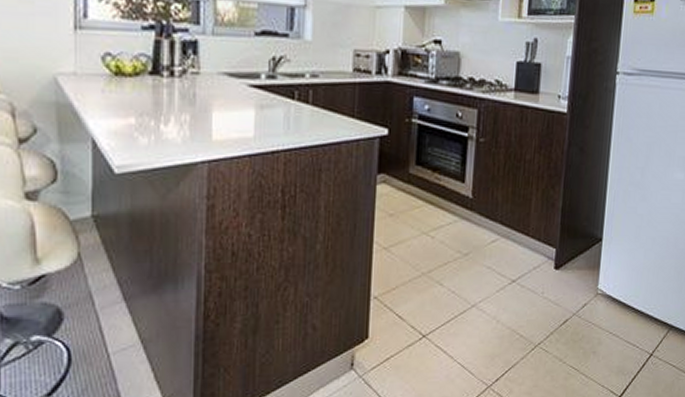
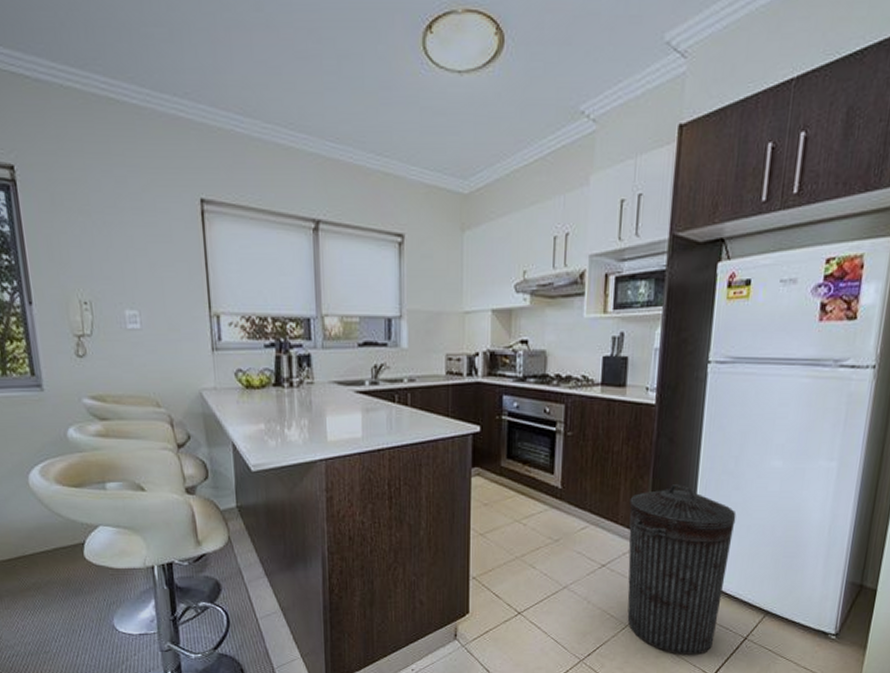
trash can: none [536,195,643,375] -> present [627,484,737,655]

